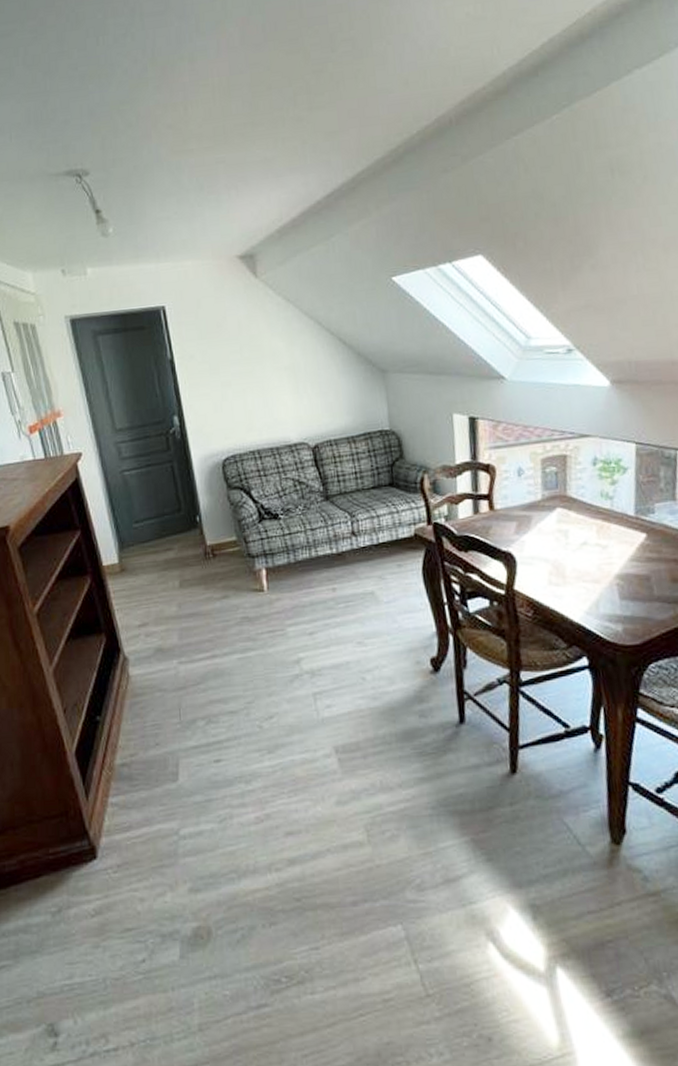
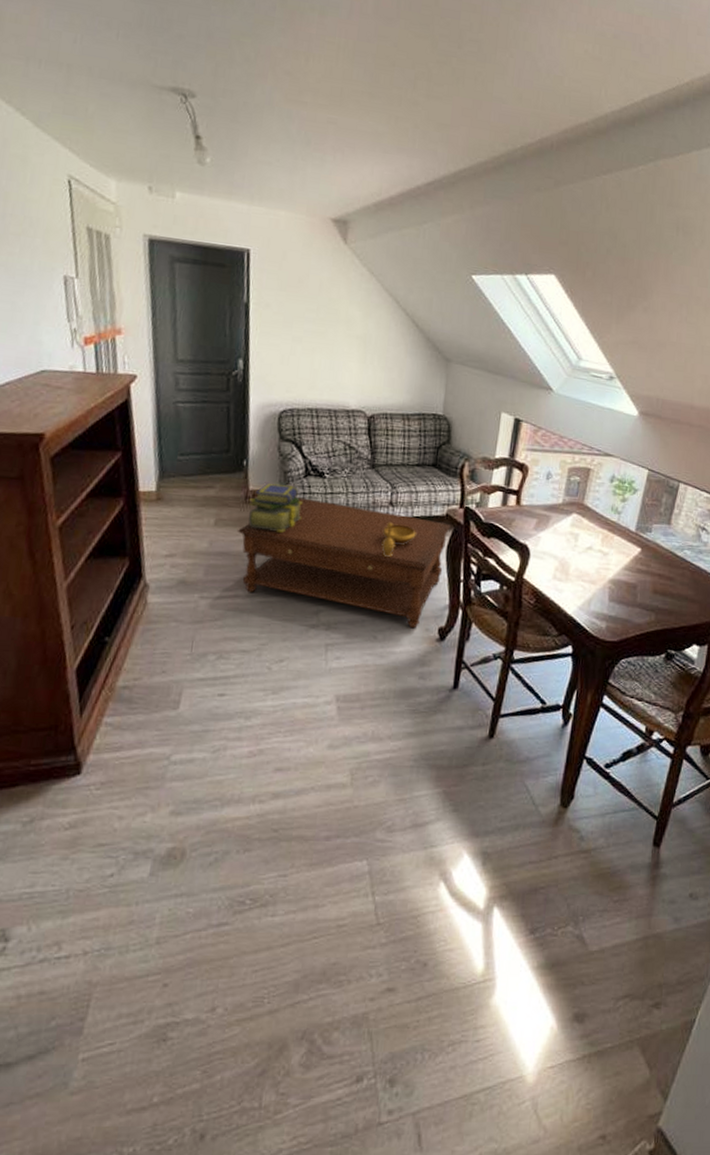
coffee table: none [203,543,422,664] -> present [238,497,451,629]
stack of books: none [208,533,264,584] -> present [248,484,302,533]
decorative bowl: none [350,553,386,591] -> present [381,522,416,557]

